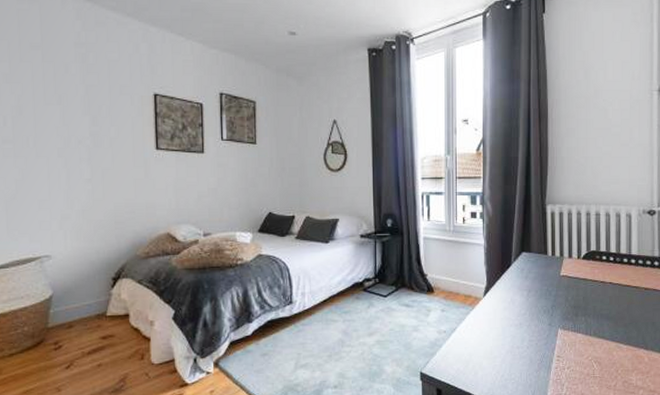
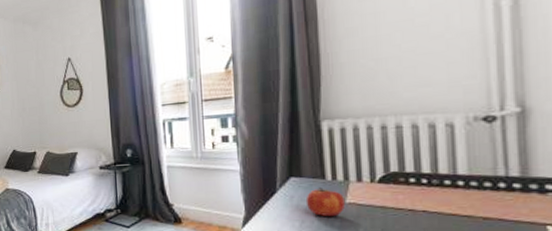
fruit: none [532,261,561,286] -> present [305,186,346,216]

